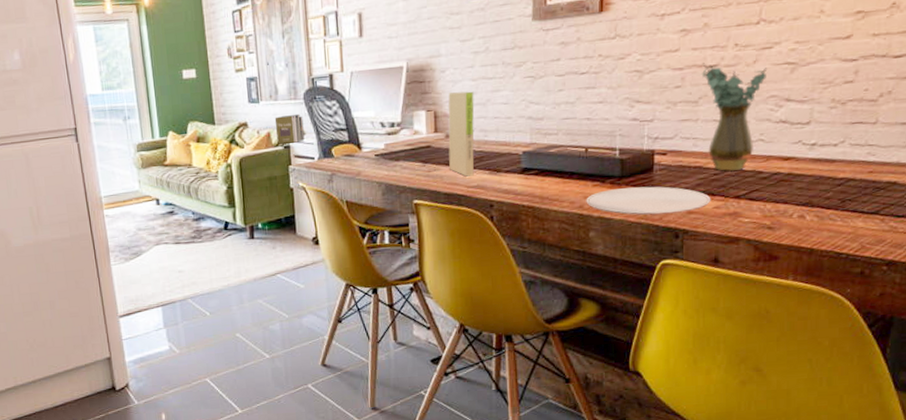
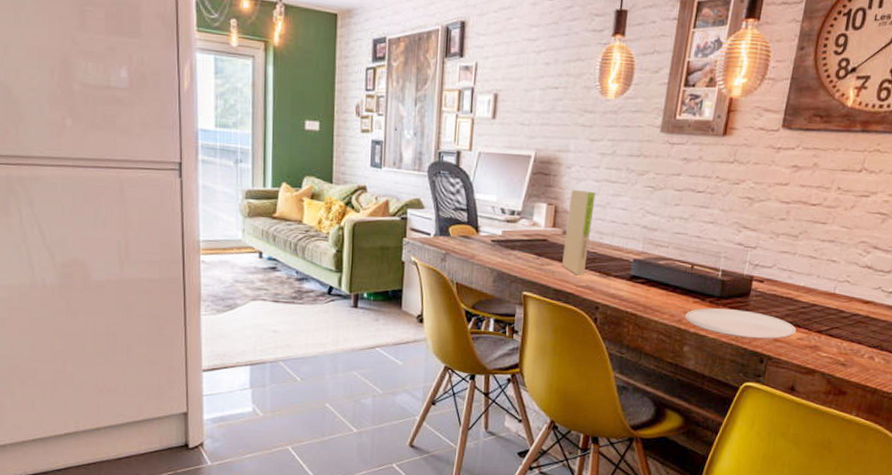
books: present [274,114,305,144] -> none [395,185,424,216]
vase: present [702,63,768,172] -> none [800,200,862,307]

